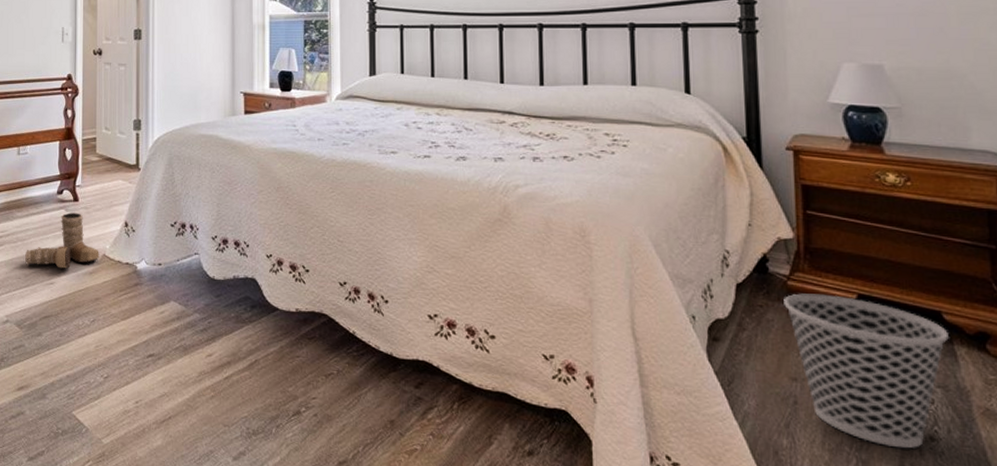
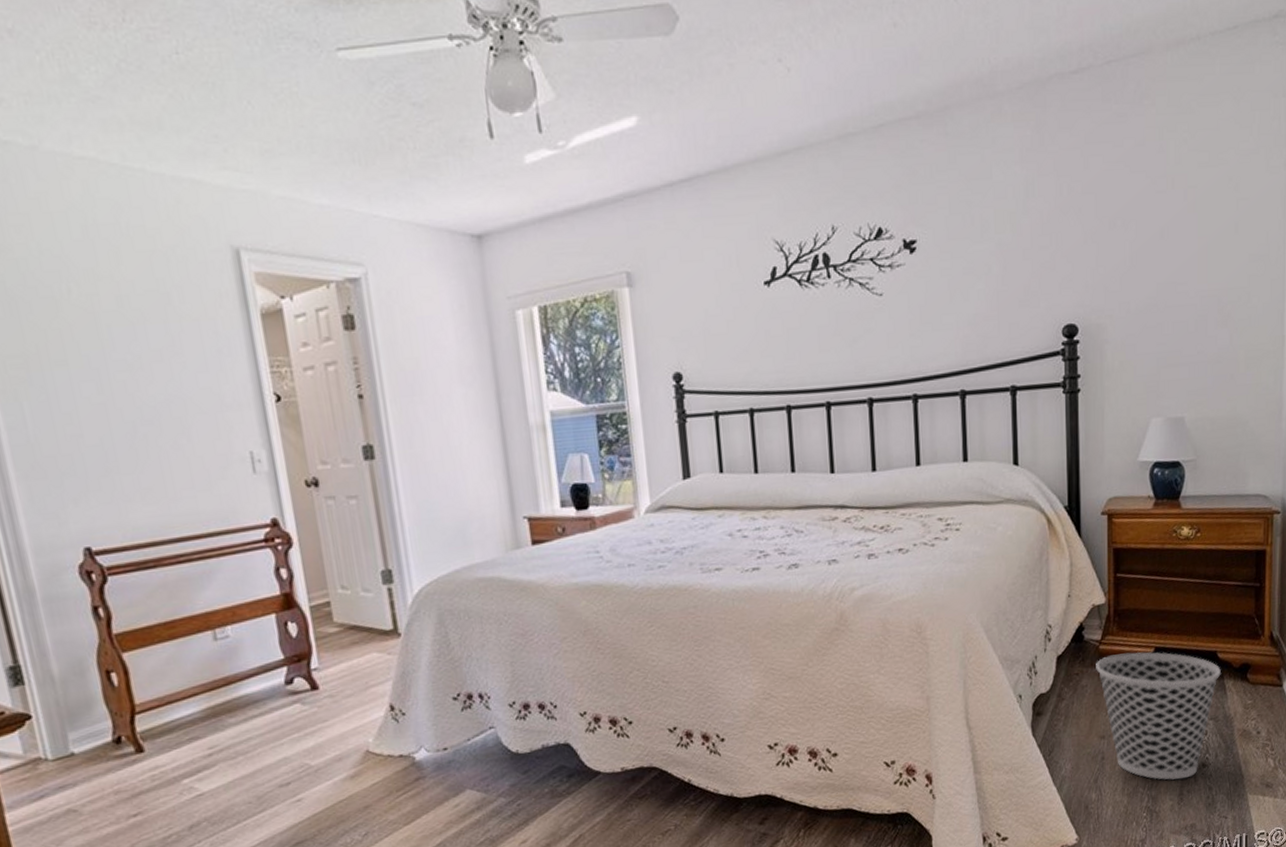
boots: present [25,212,99,269] -> none [252,704,361,784]

